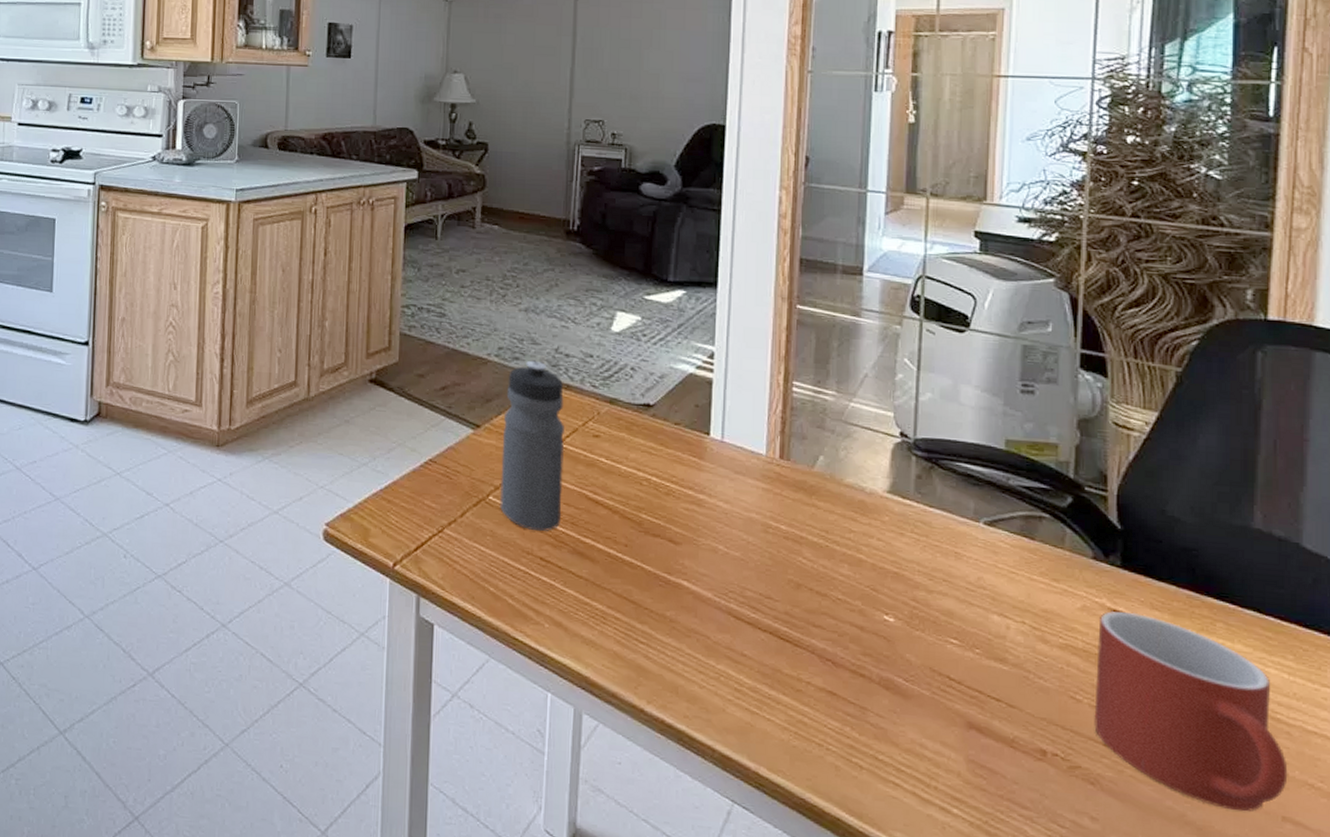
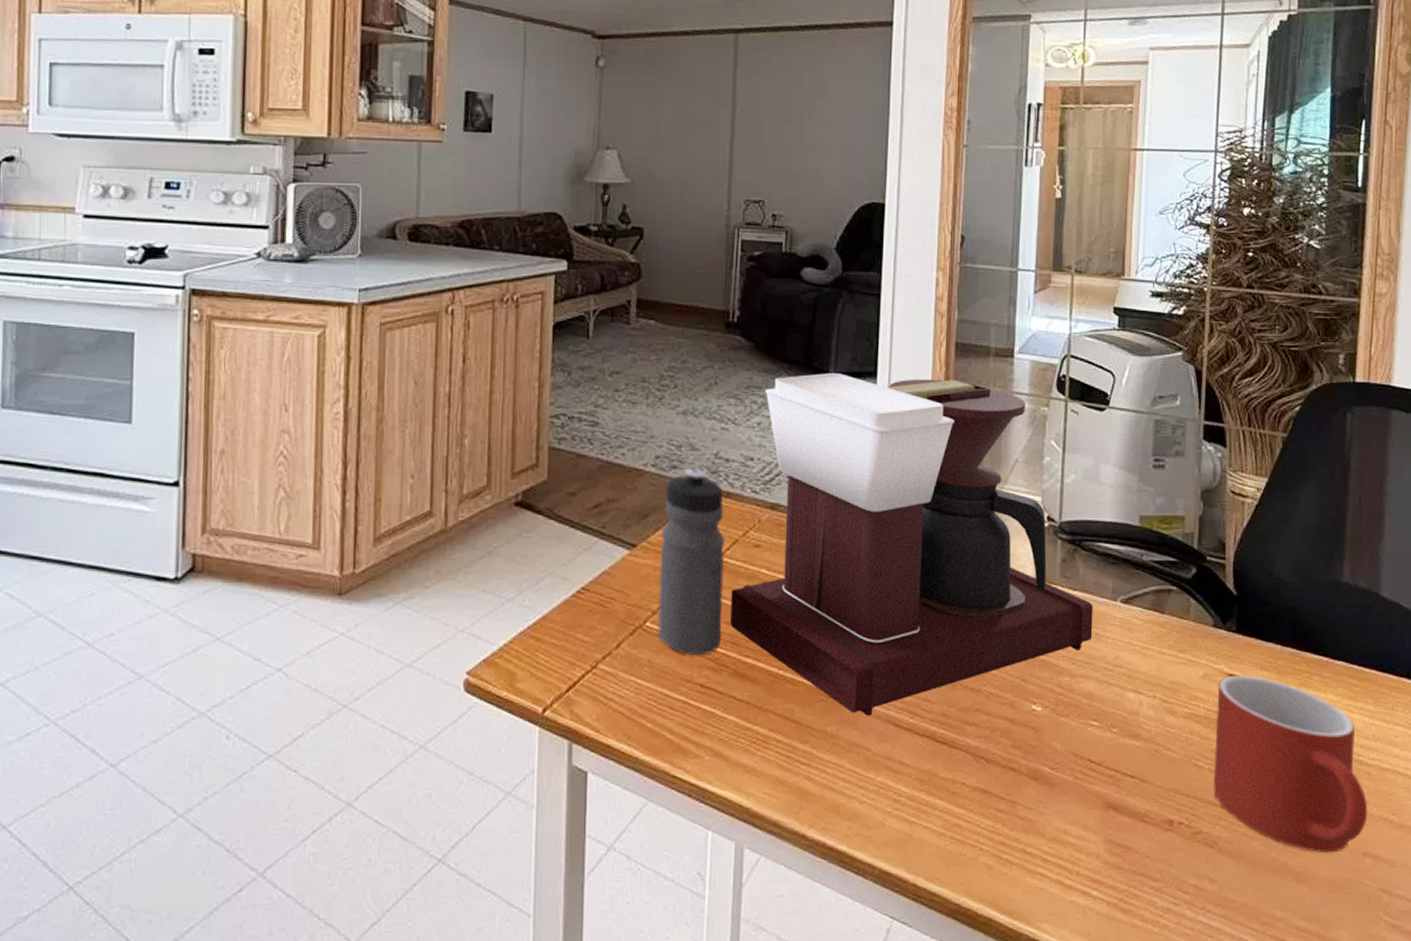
coffee maker: none [570,281,952,606] -> present [730,373,1093,716]

